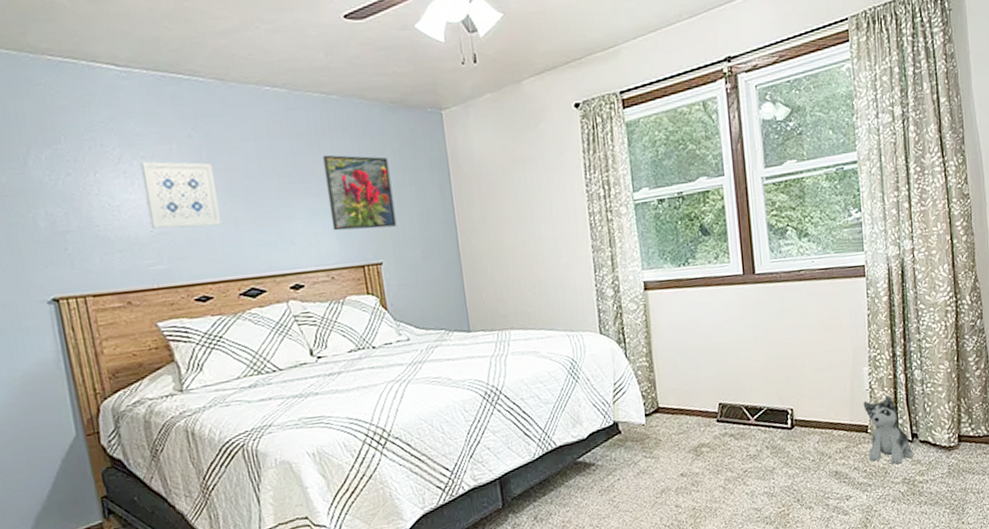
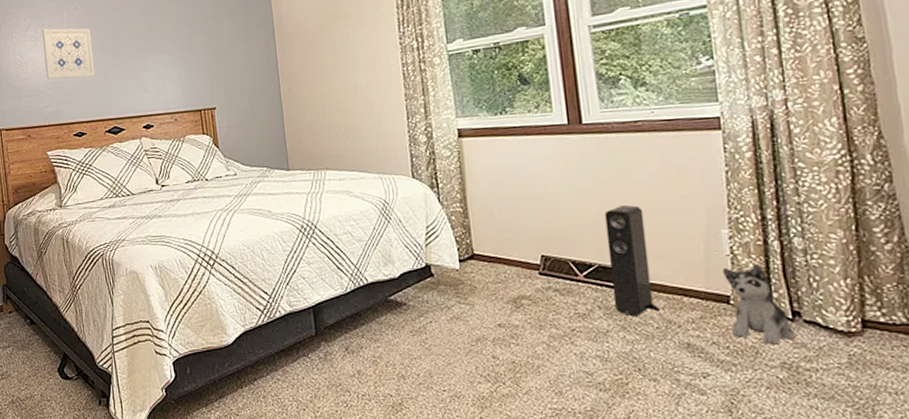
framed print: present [322,154,397,231] -> none [171,18,229,81]
speaker: none [772,349,816,453] -> present [604,204,661,317]

